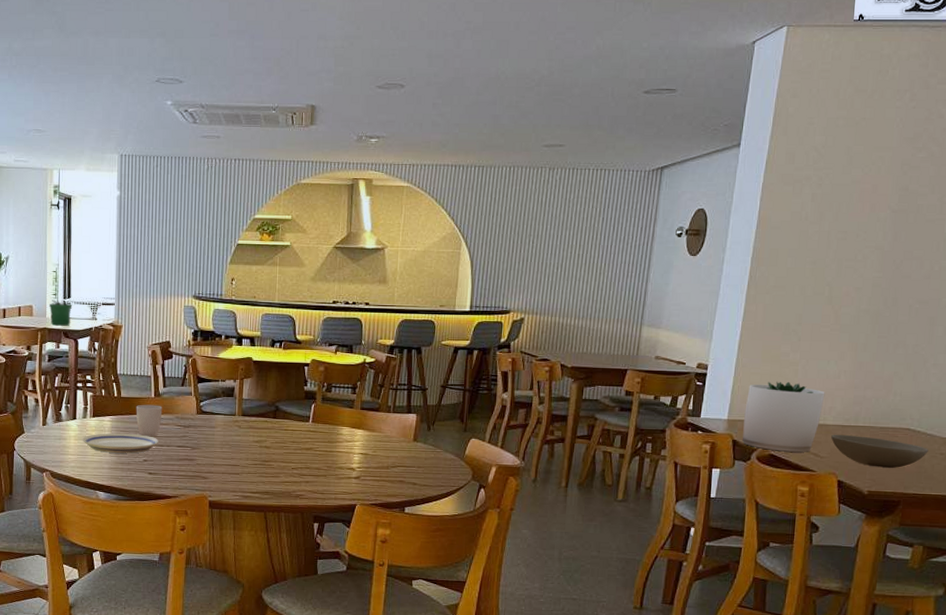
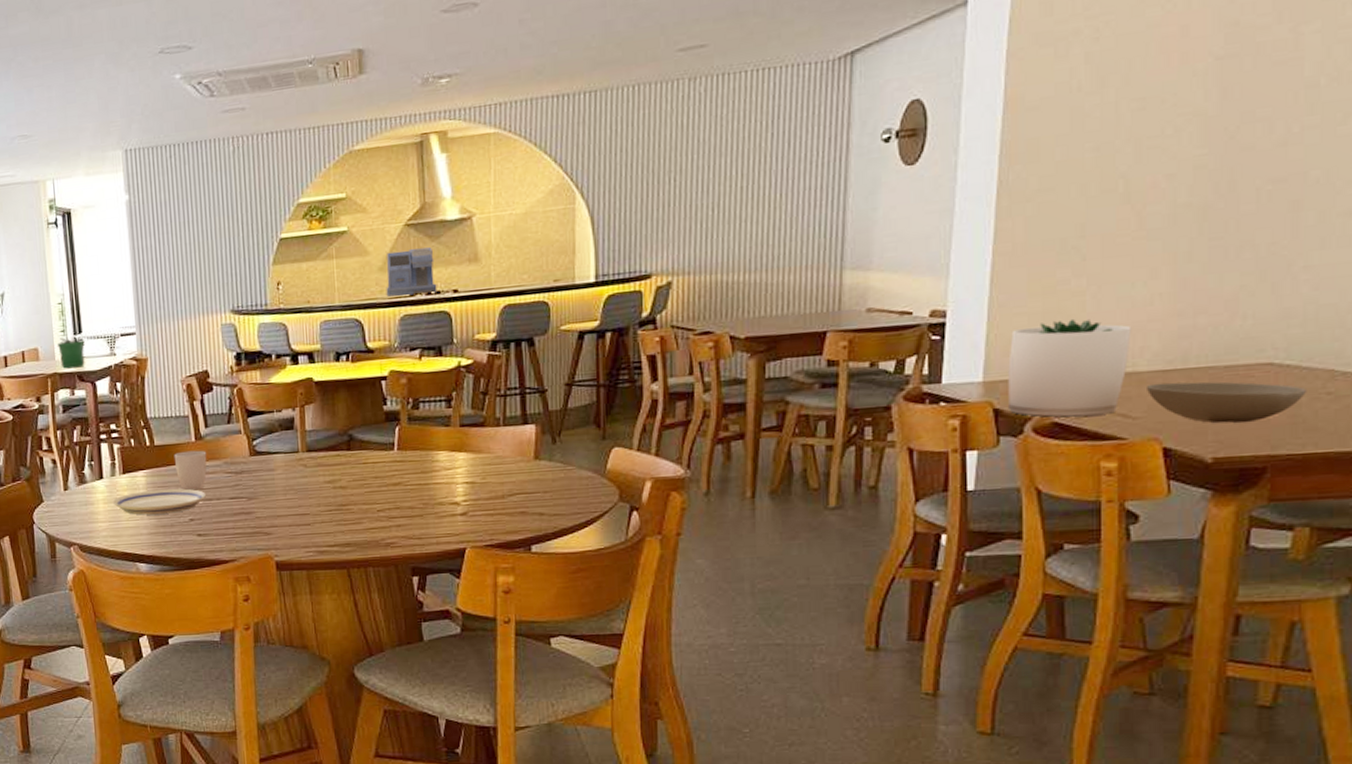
coffee machine: none [315,267,354,303] -> present [386,247,437,297]

